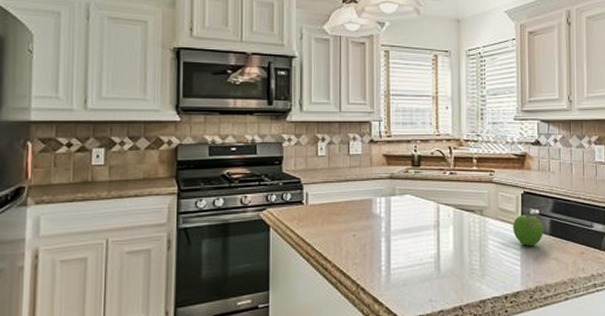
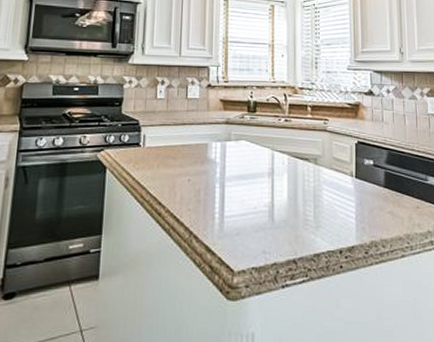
fruit: present [512,214,544,246] -> none [346,165,379,198]

